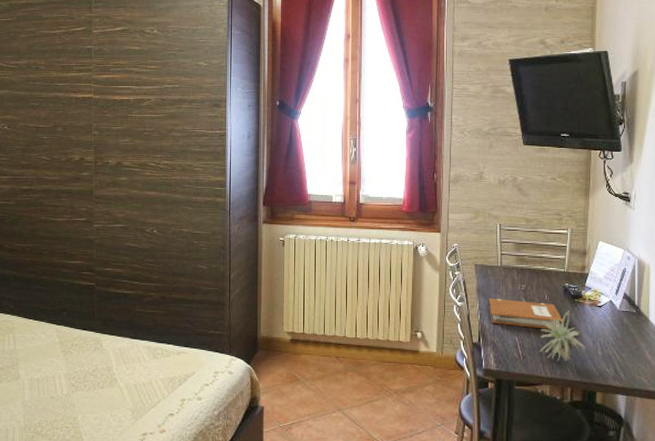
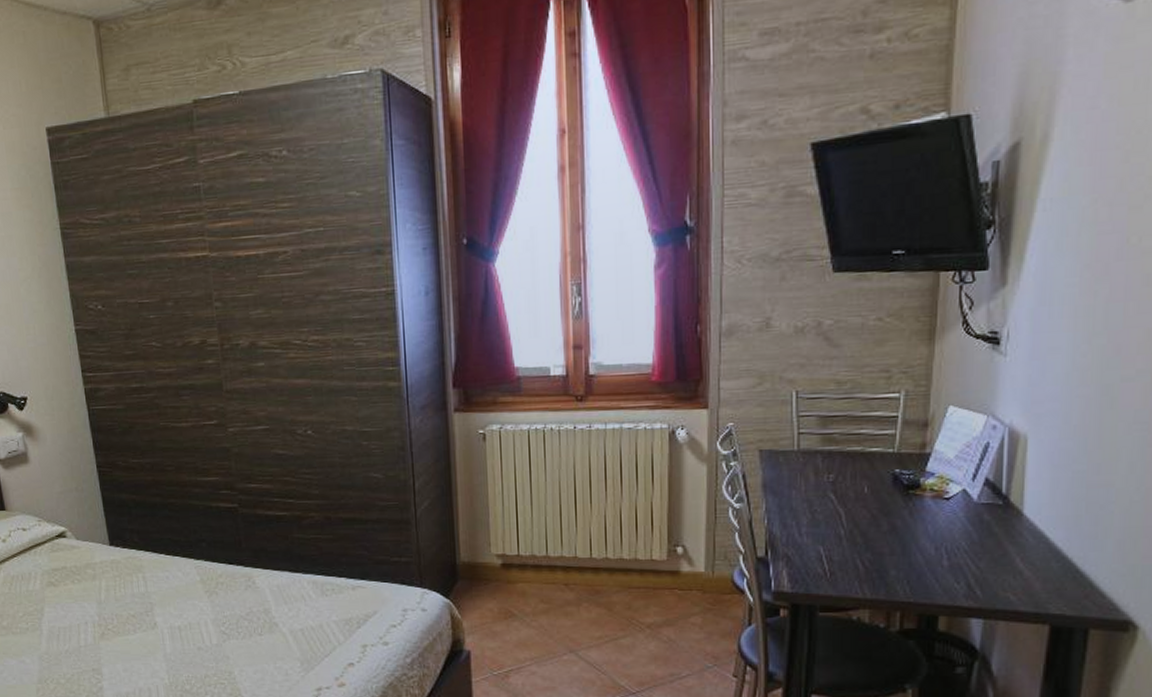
notebook: present [489,298,563,329] -> none [780,495,890,534]
succulent plant: present [539,311,586,362] -> none [854,507,924,578]

